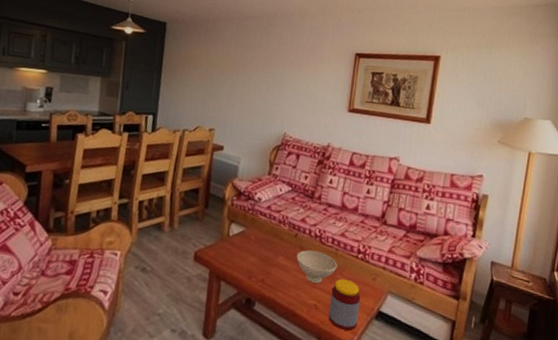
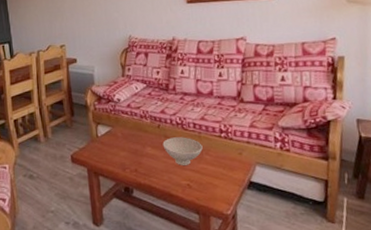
jar: present [328,278,361,331] -> none [201,157,232,203]

